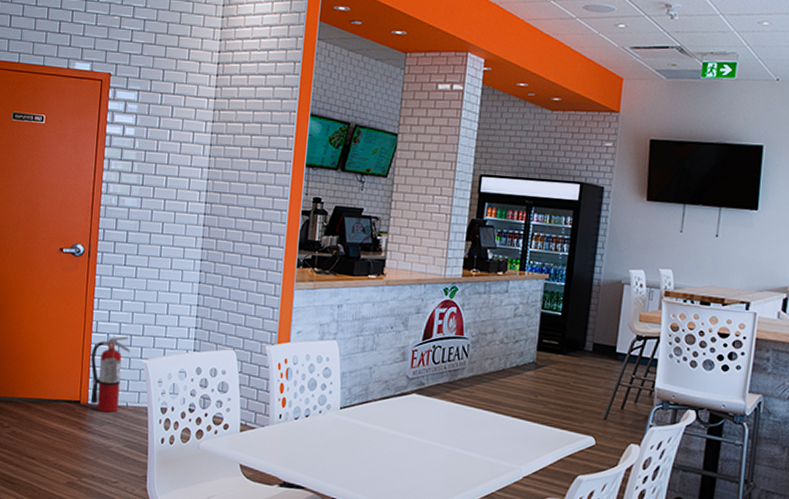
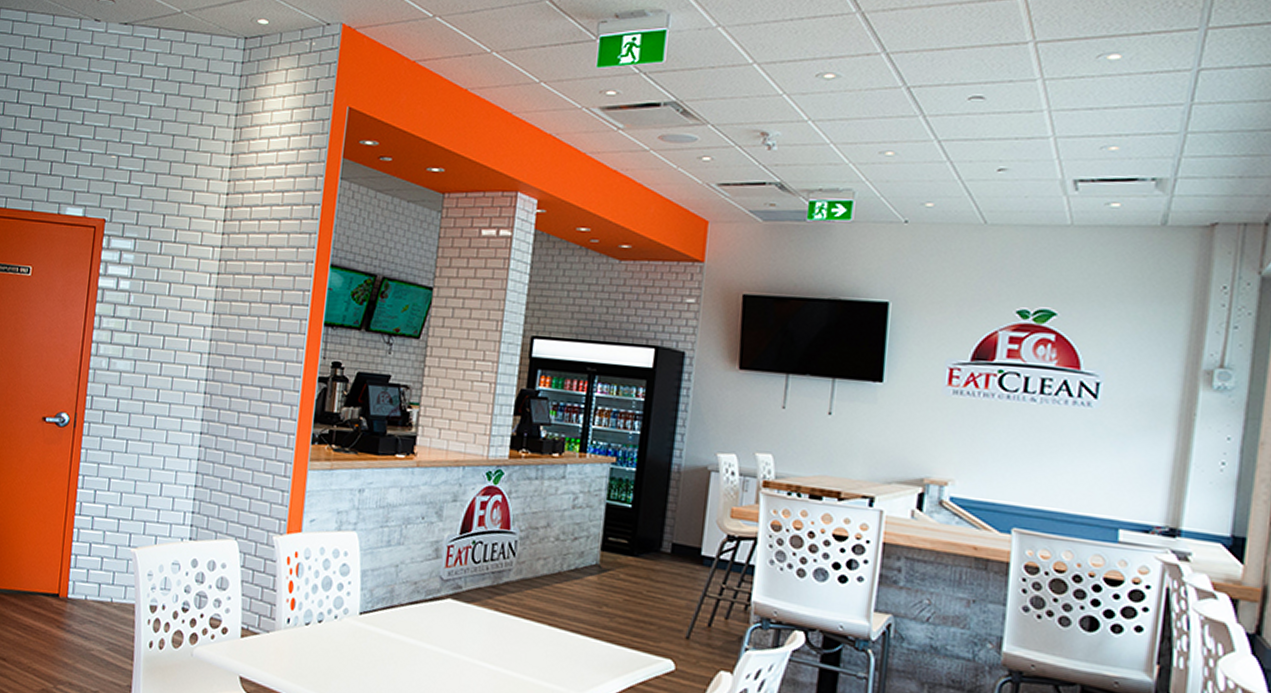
fire extinguisher: present [90,334,130,413] -> none [70,518,117,609]

